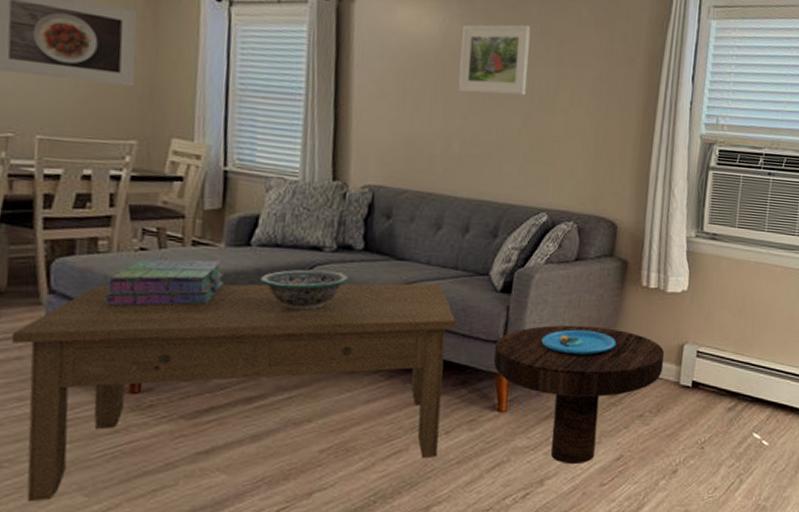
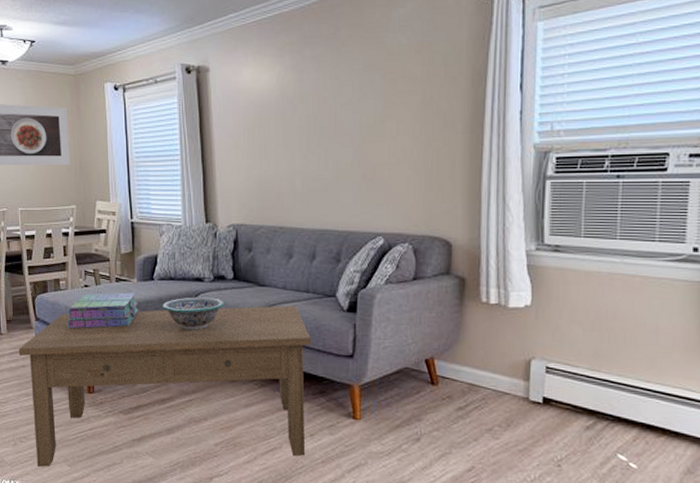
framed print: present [458,24,531,96] -> none [295,63,356,135]
side table: present [493,325,665,465] -> none [345,341,511,472]

